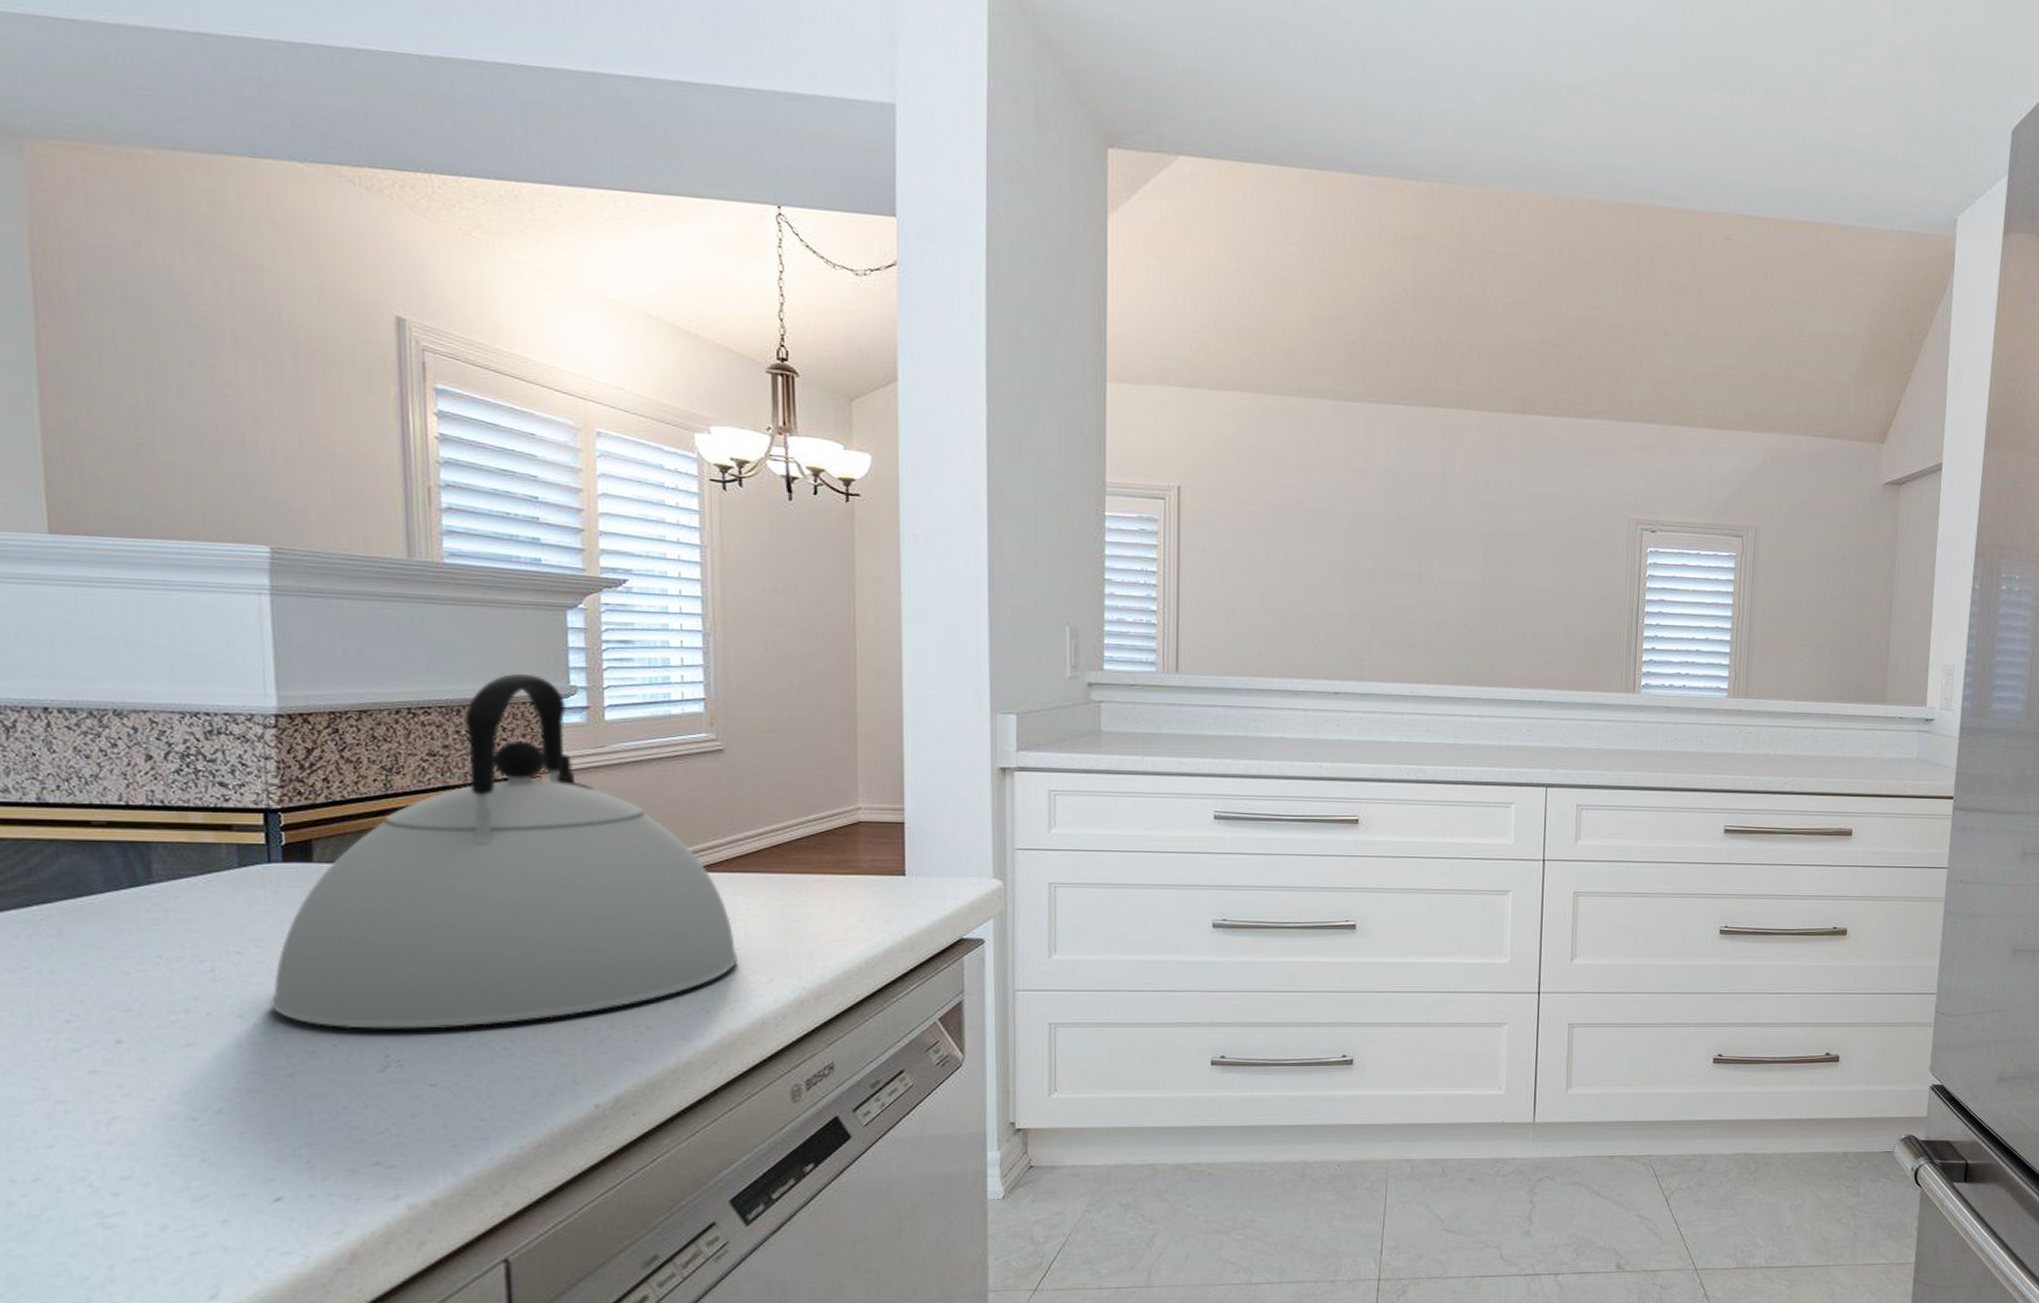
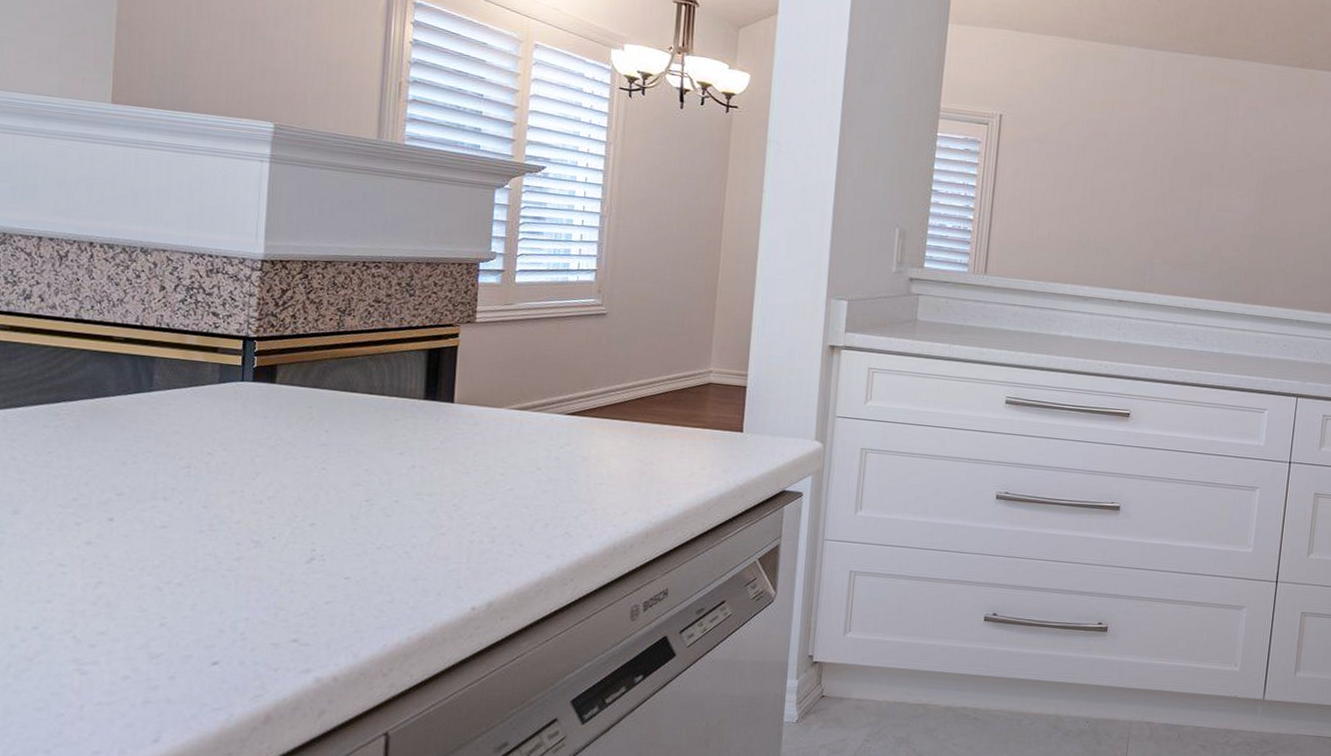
kettle: present [270,673,739,1029] -> none [229,239,600,532]

